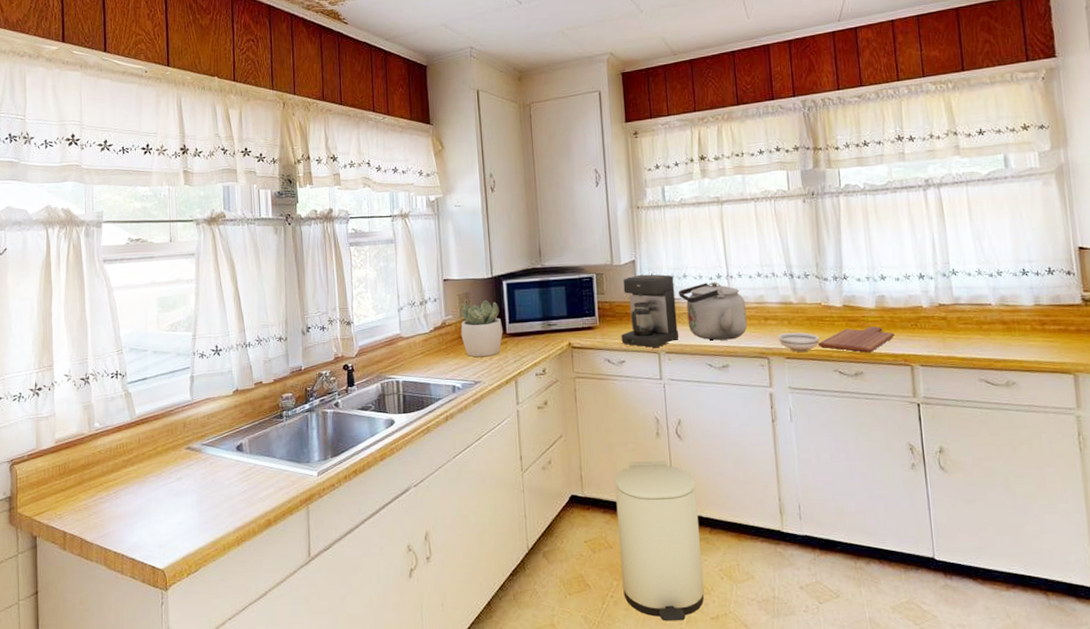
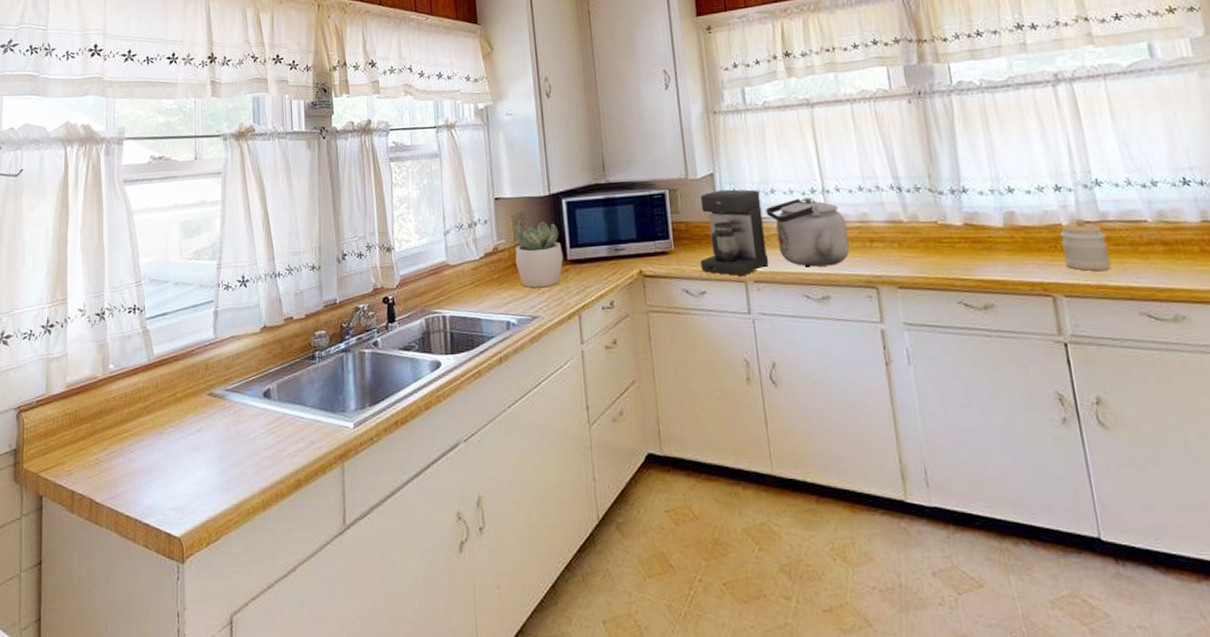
pedal bin: present [614,461,704,621] -> none [698,412,814,614]
bowl: present [777,332,820,352] -> none [887,256,938,280]
cutting board: present [818,326,895,352] -> none [937,248,1030,280]
jar: none [920,301,960,345] -> present [1060,218,1111,271]

